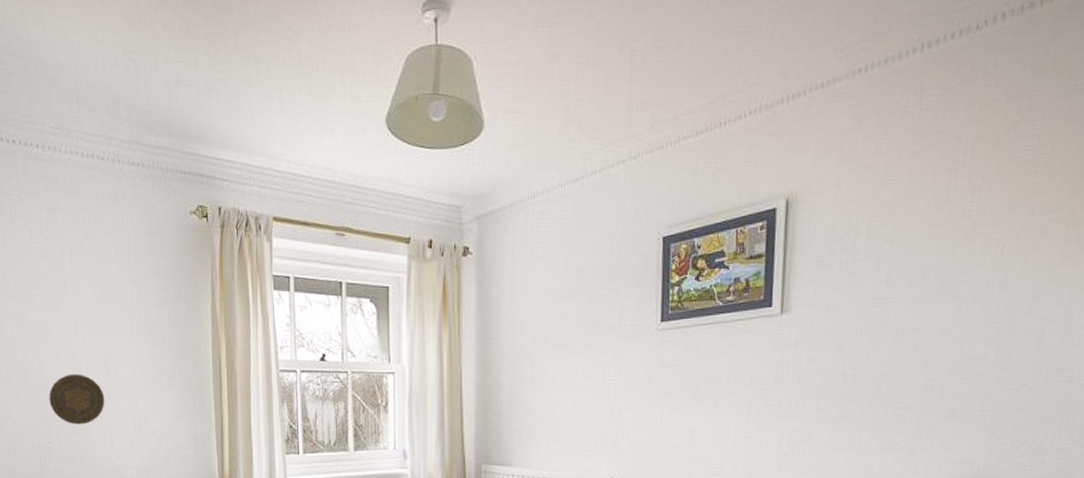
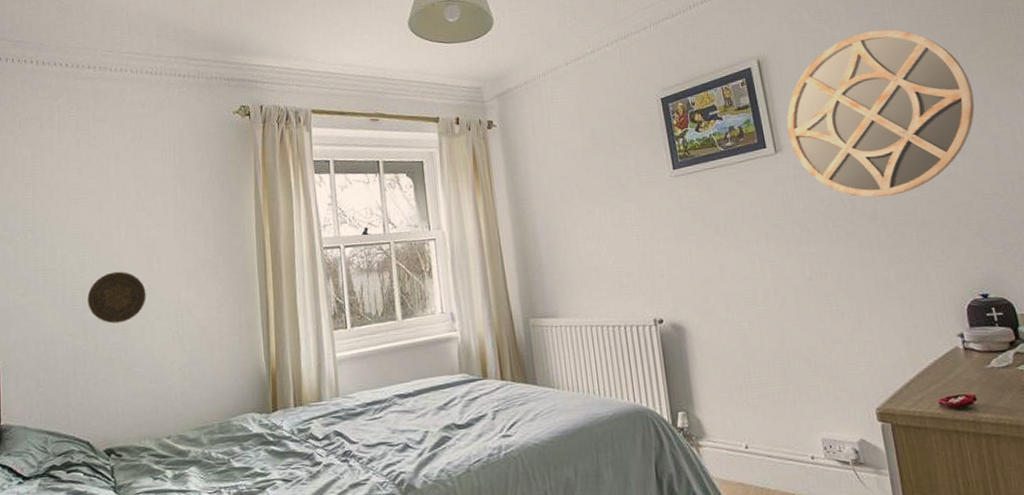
home mirror: none [801,173,1039,375] -> present [787,29,975,198]

